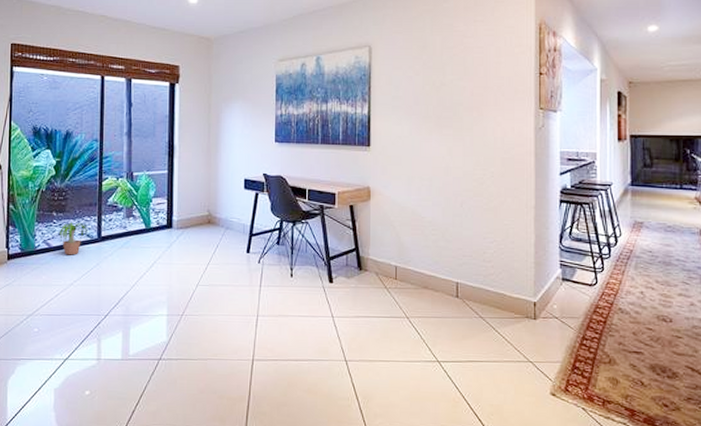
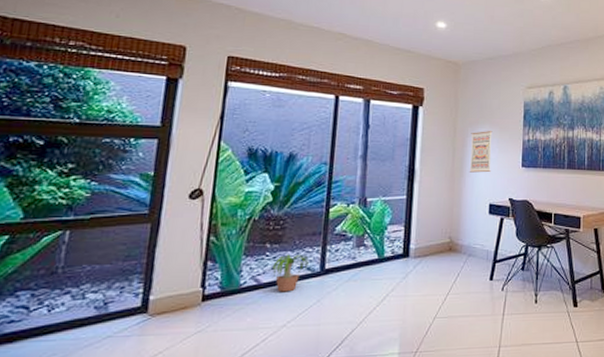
wall art: none [224,106,246,148] -> present [469,131,493,173]

